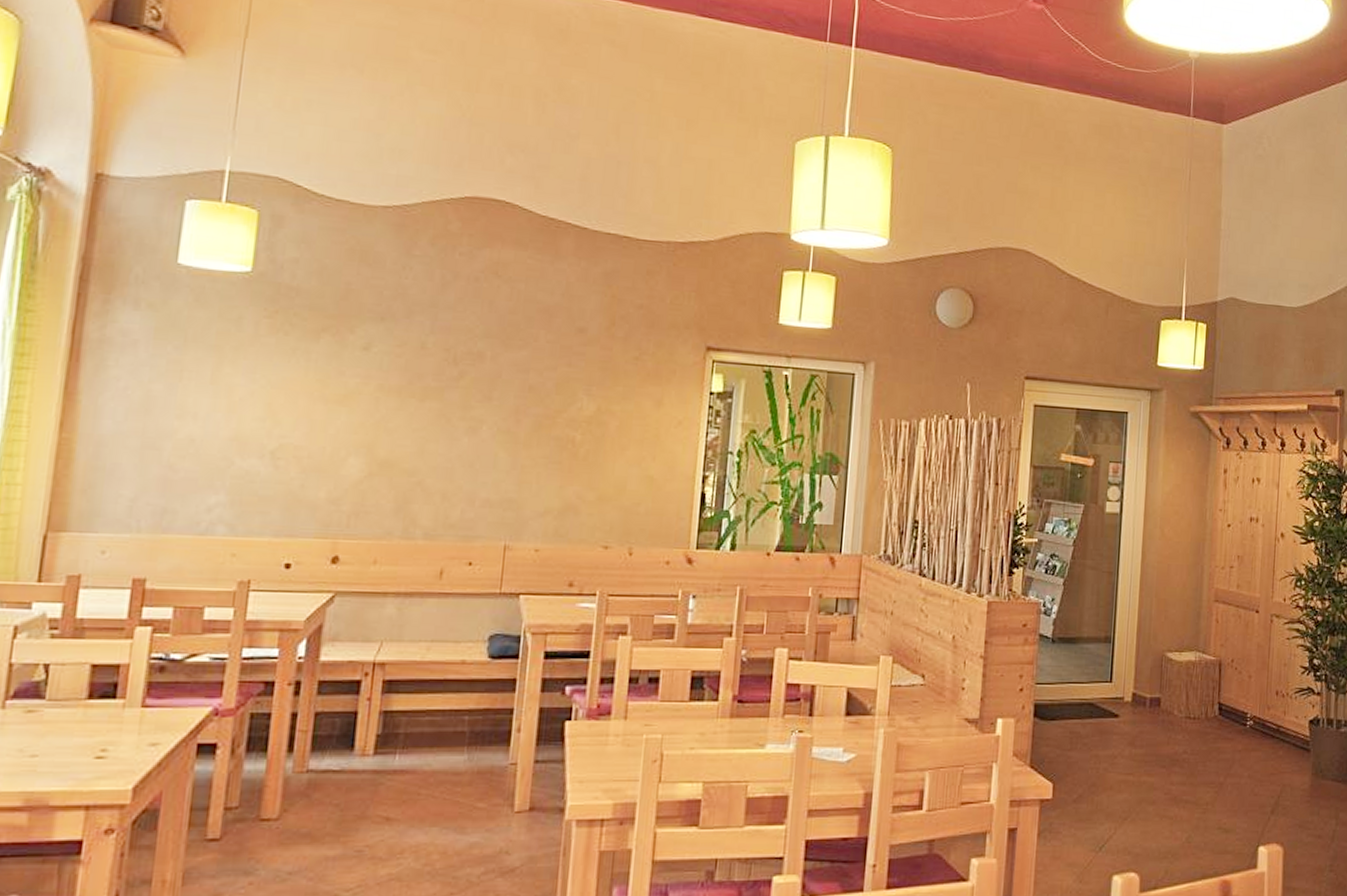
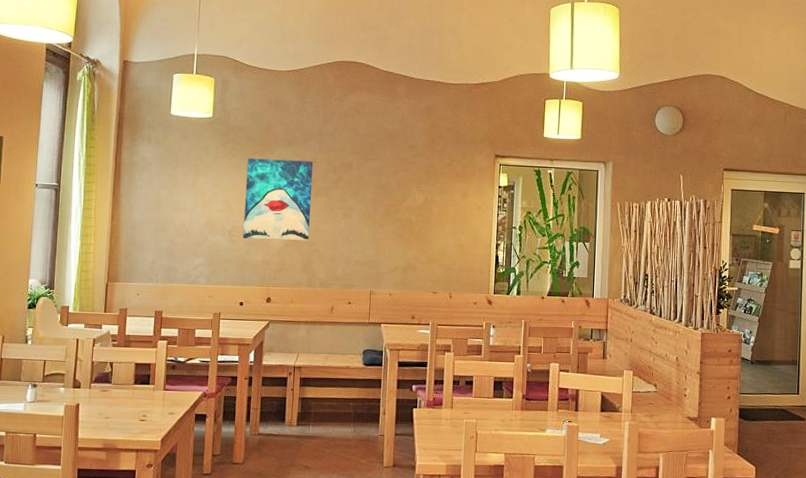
wall art: none [295,338,421,468] -> present [243,158,313,241]

